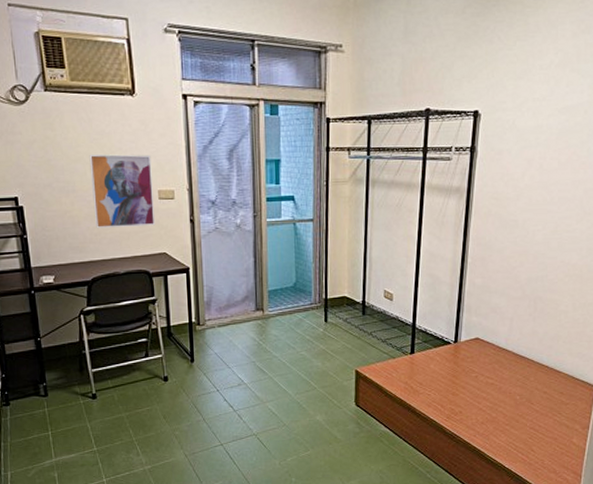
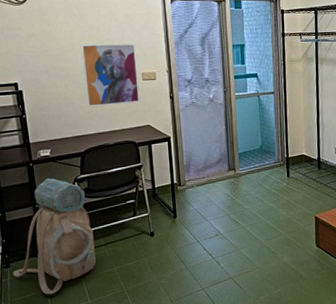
backpack: none [13,308,103,439] -> present [13,178,96,295]

